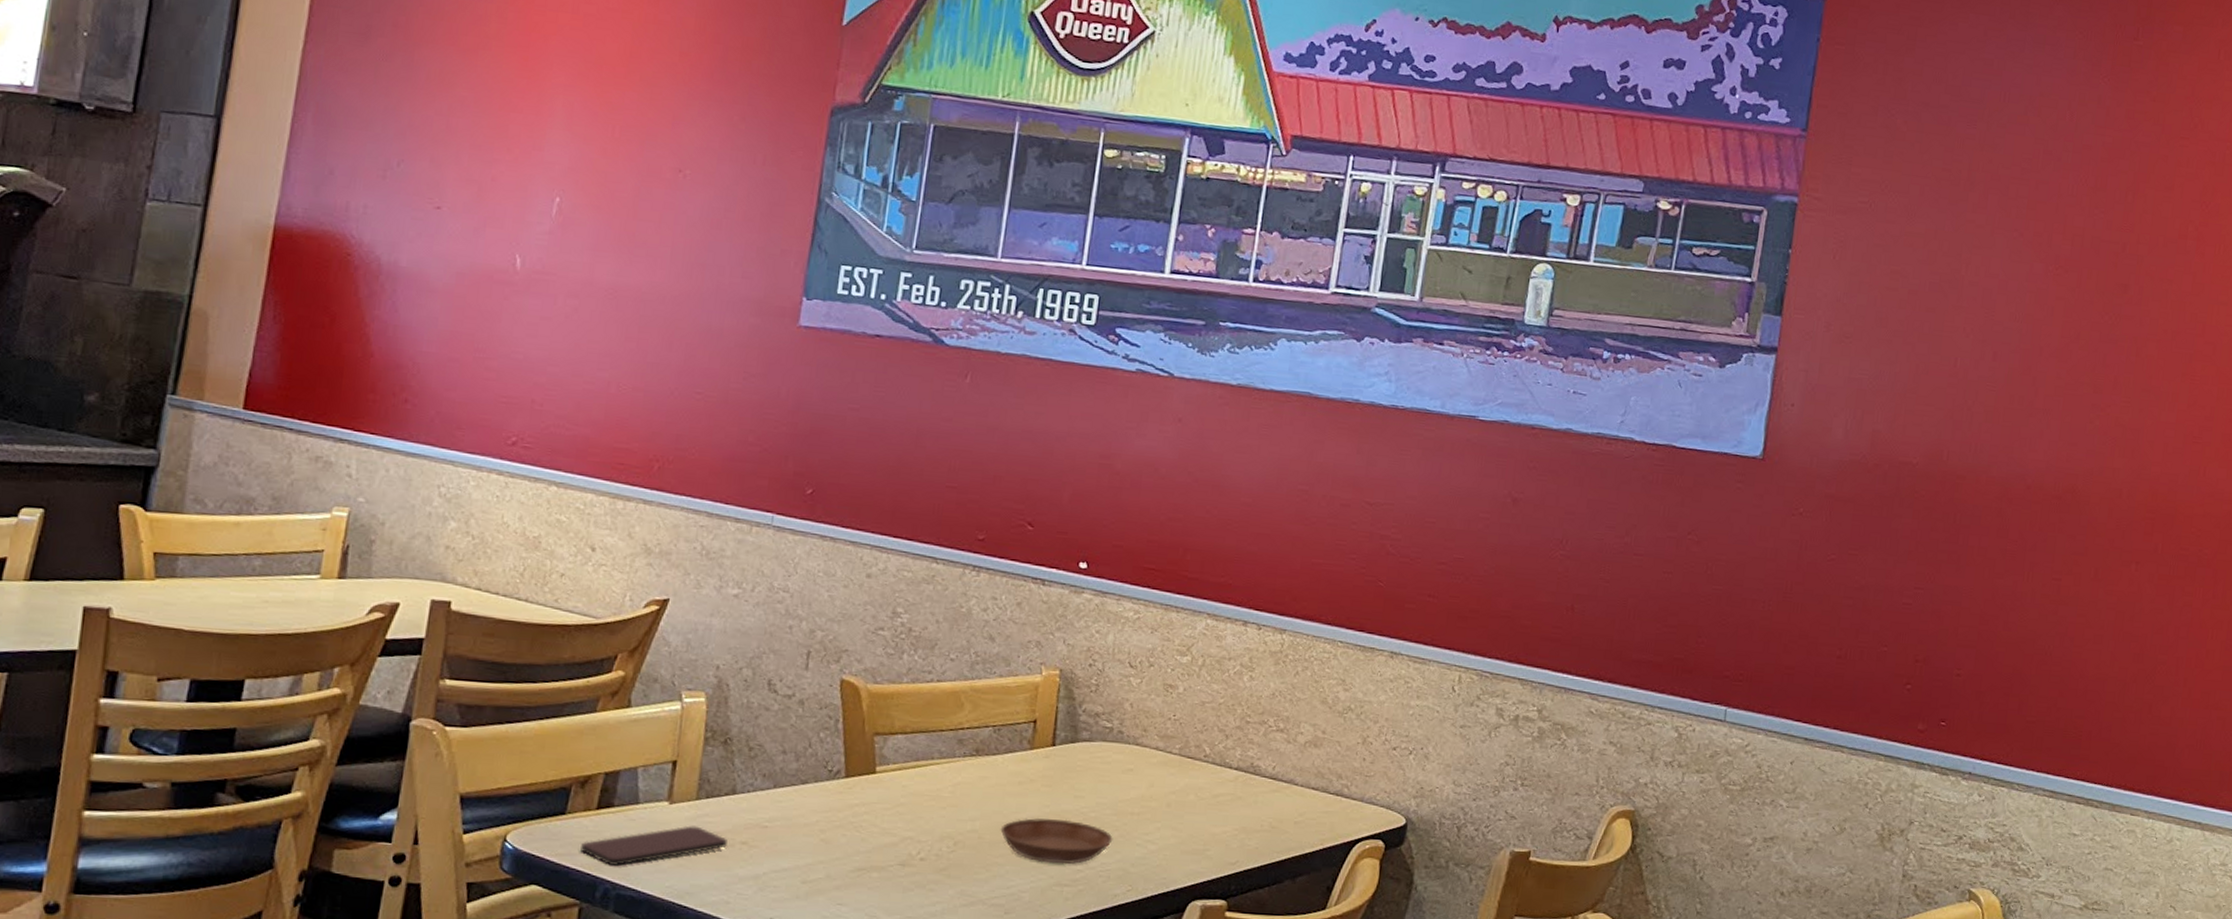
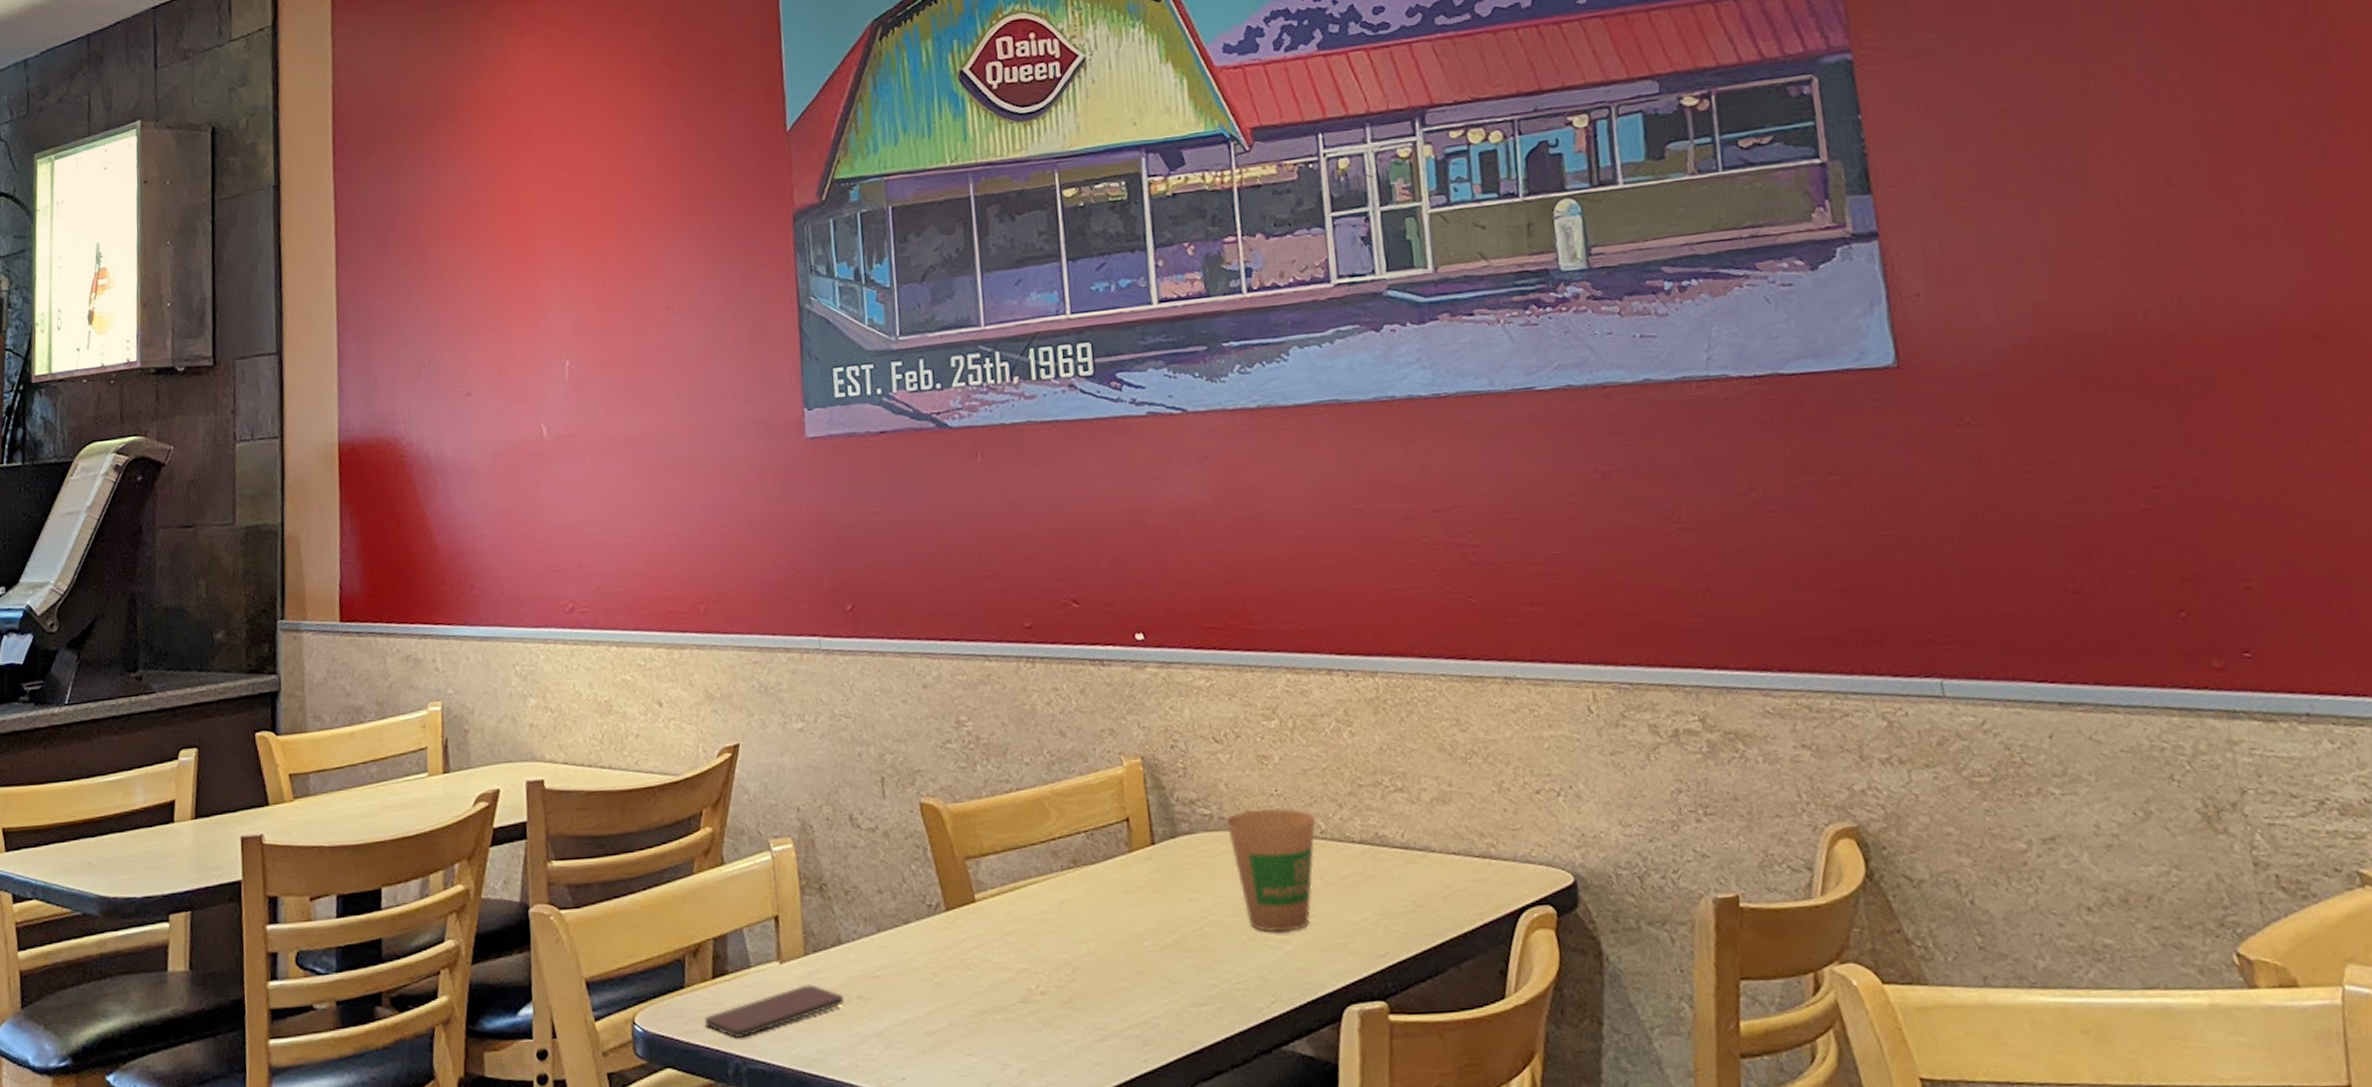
saucer: present [1000,818,1113,864] -> none [1117,927,1242,982]
paper cup: none [1122,728,1203,835] -> present [1226,808,1316,933]

